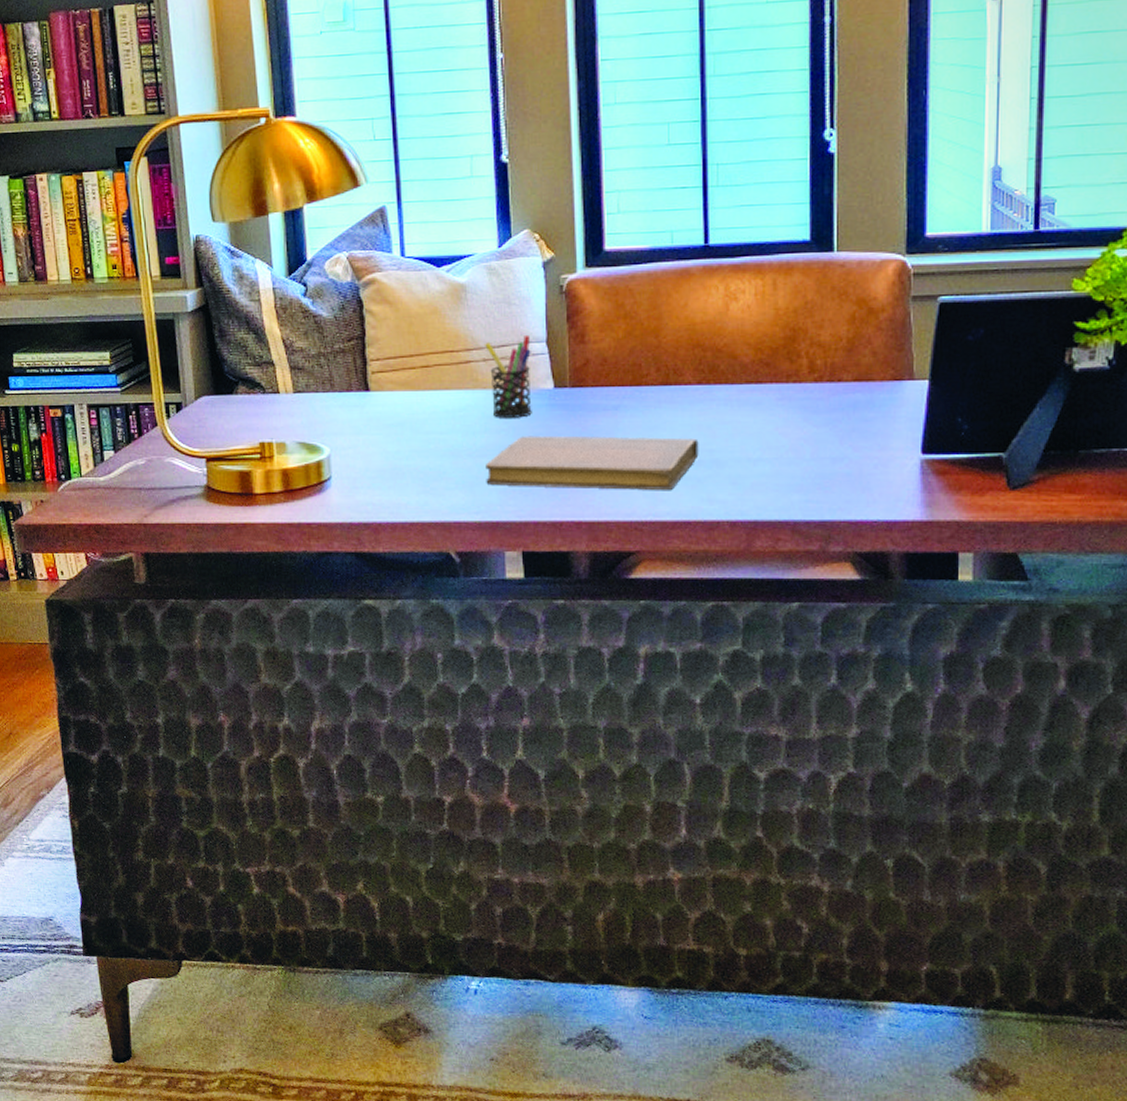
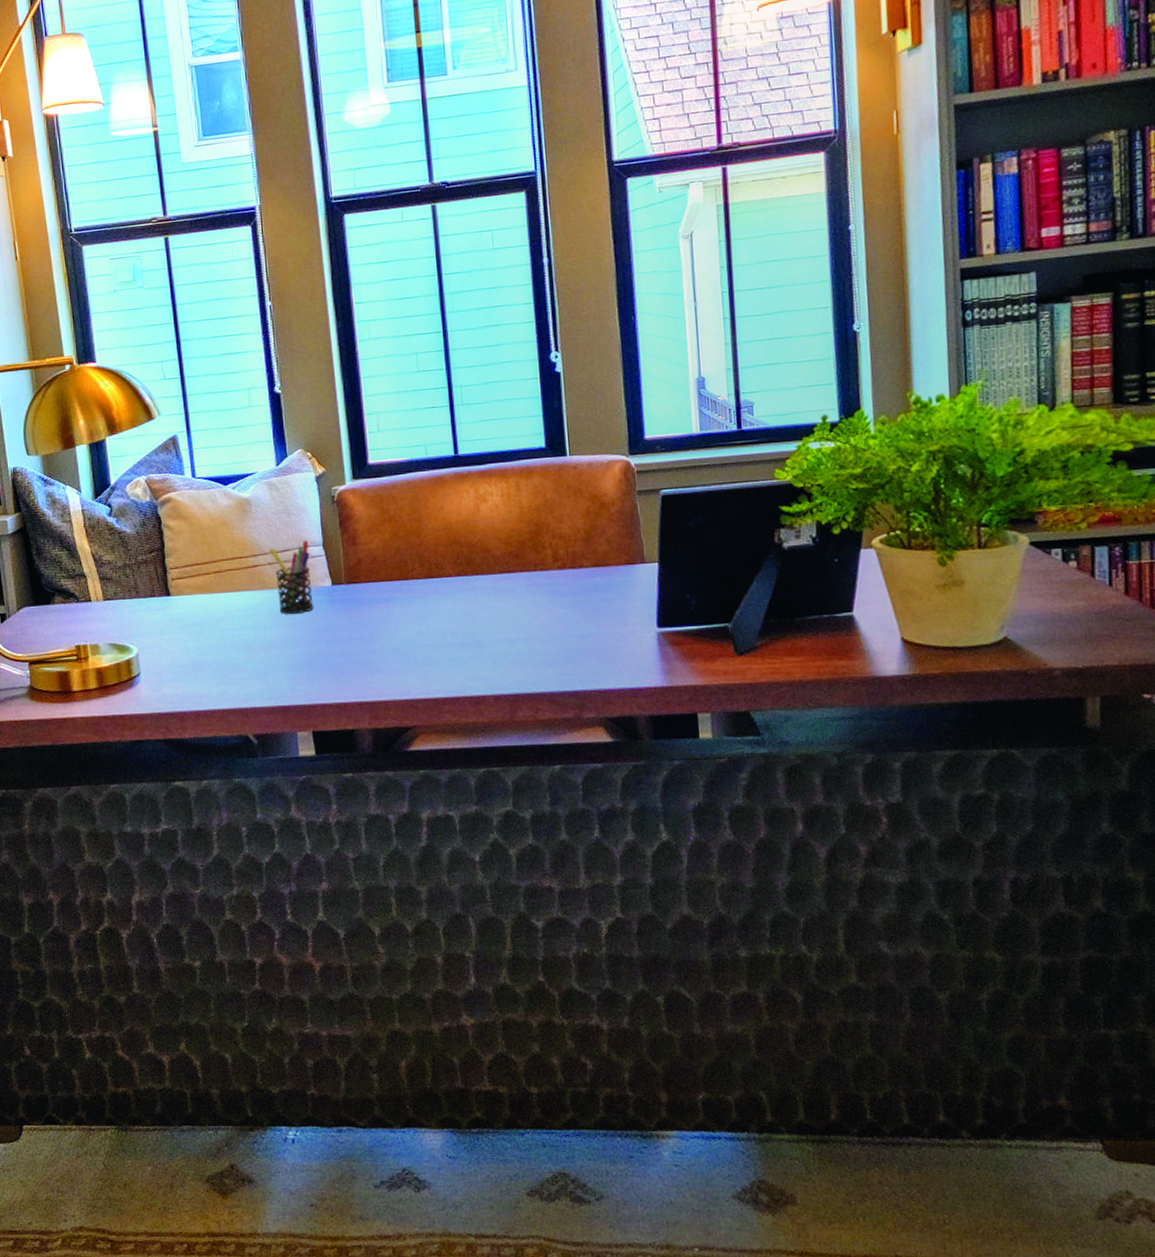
notebook: present [486,435,699,490] -> none [276,623,463,674]

